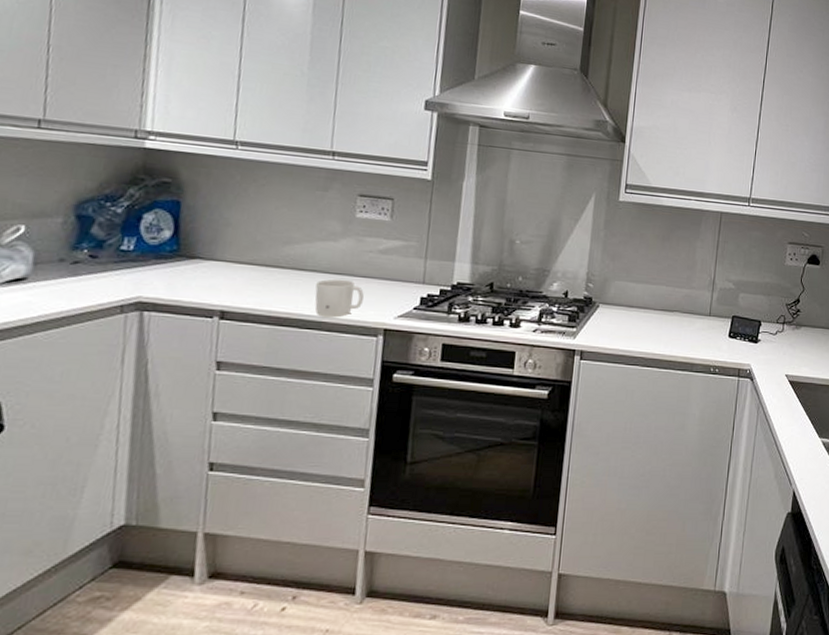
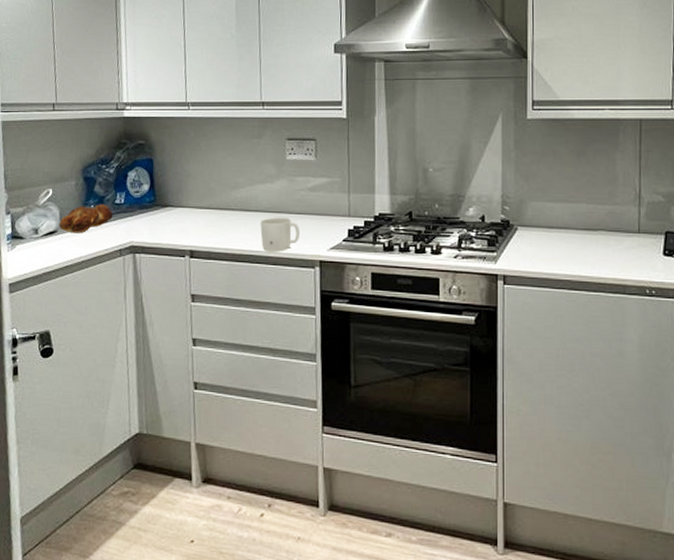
bread loaf: none [30,248,116,283] -> present [59,203,113,233]

